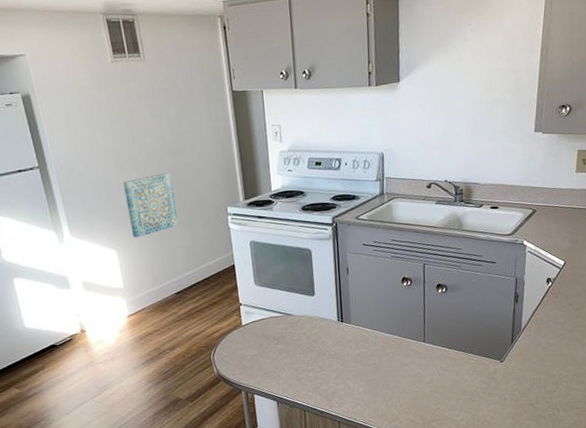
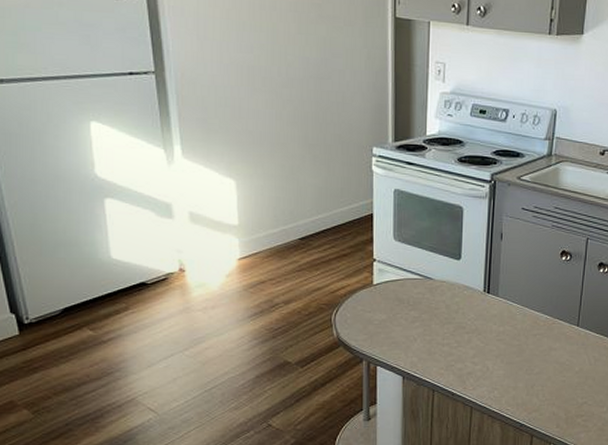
wall art: present [123,172,179,238] -> none [254,99,314,169]

